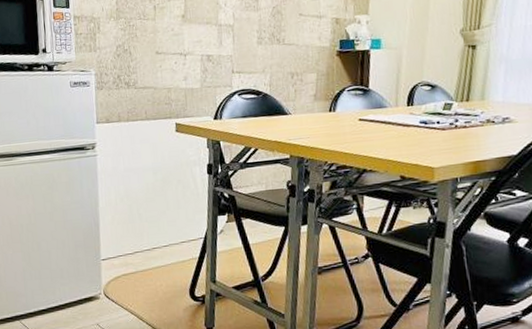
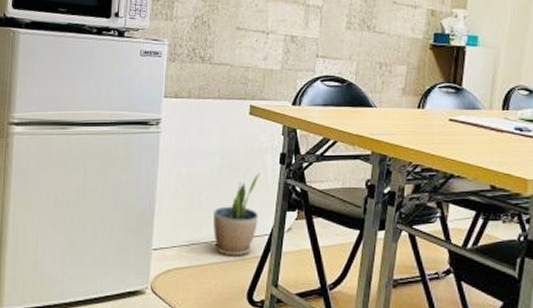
potted plant: none [152,183,193,260] -> present [213,173,261,257]

